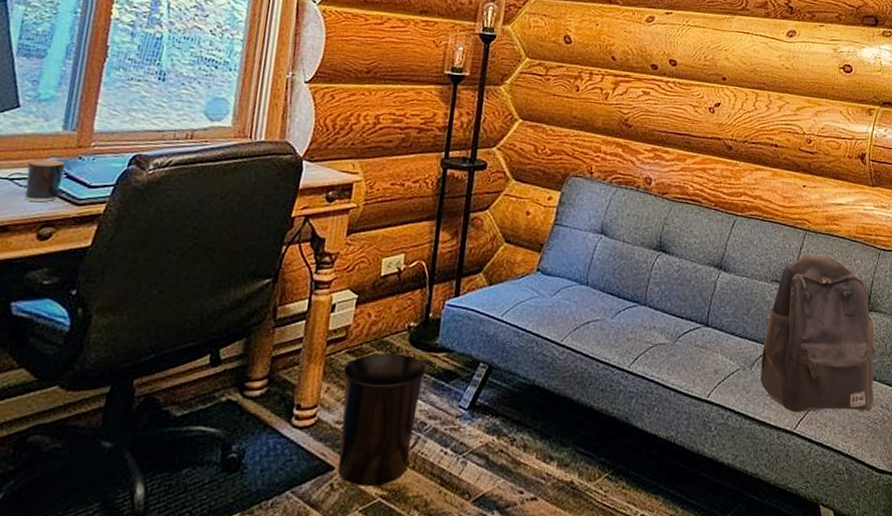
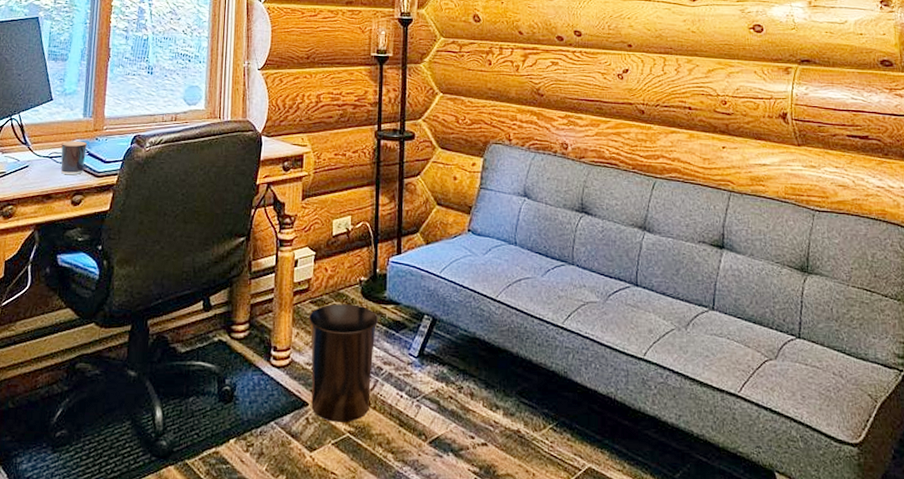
backpack: present [760,255,876,413] -> none [696,216,825,378]

